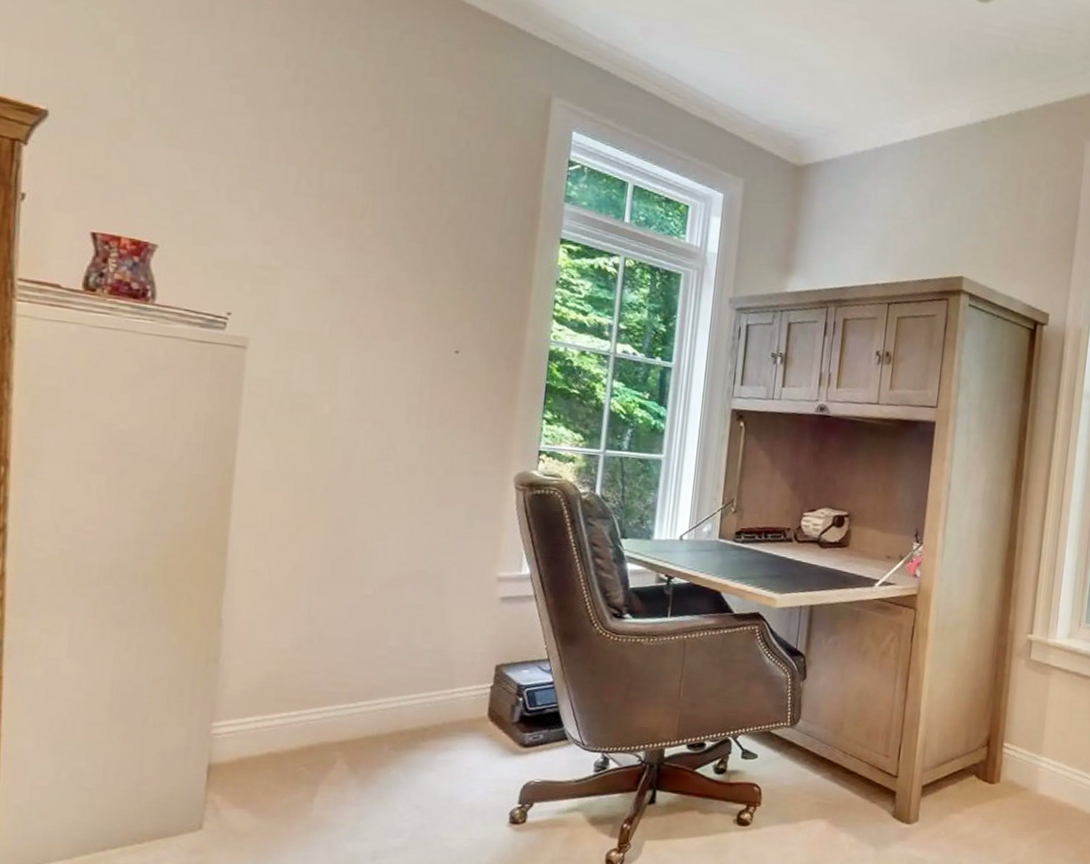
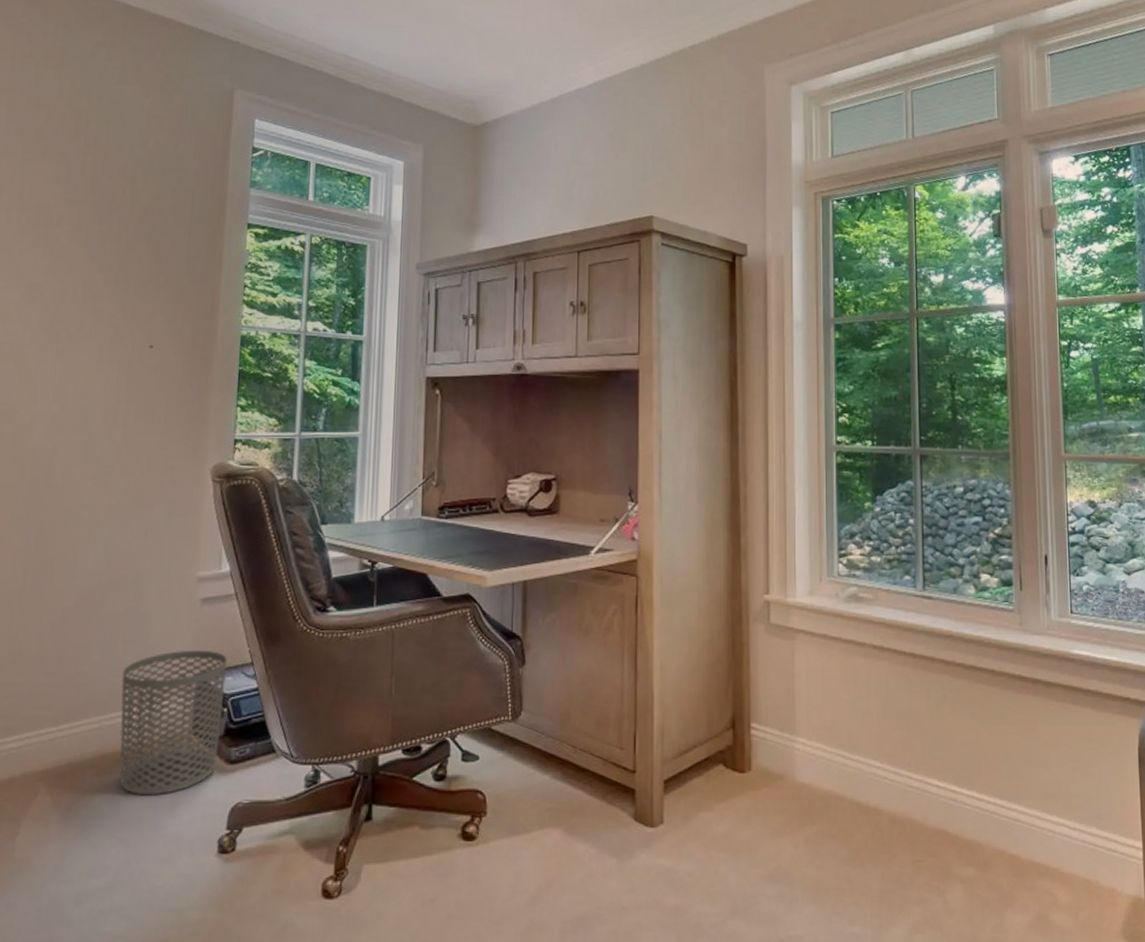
waste bin: none [416,643,524,770] -> present [119,649,227,796]

